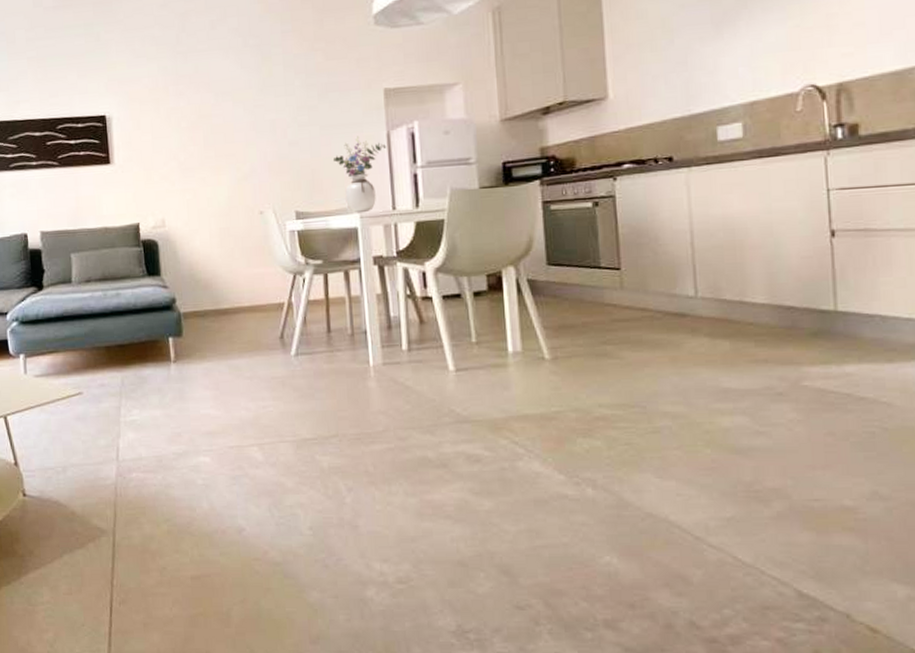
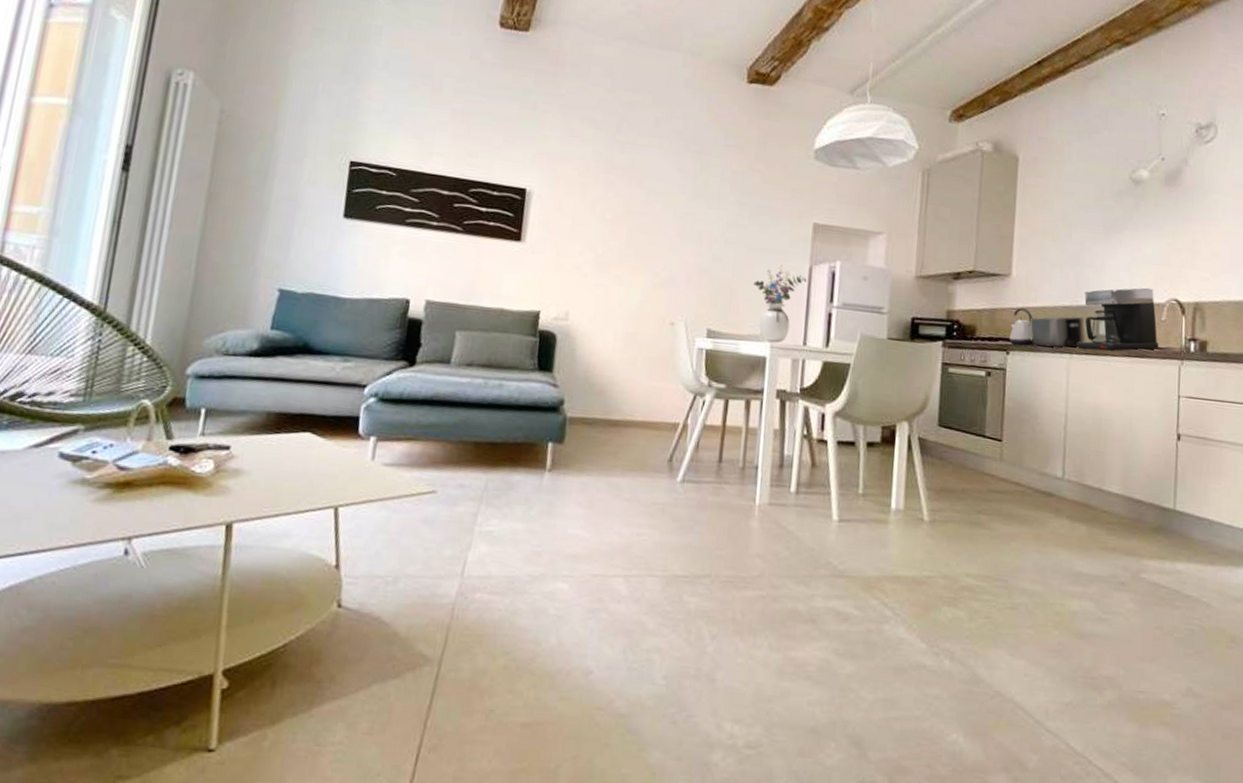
kettle: none [613,129,643,171] -> present [1009,308,1033,347]
toaster: none [637,125,706,168] -> present [1030,316,1086,349]
coffee maker: none [696,78,797,161] -> present [1078,287,1159,352]

